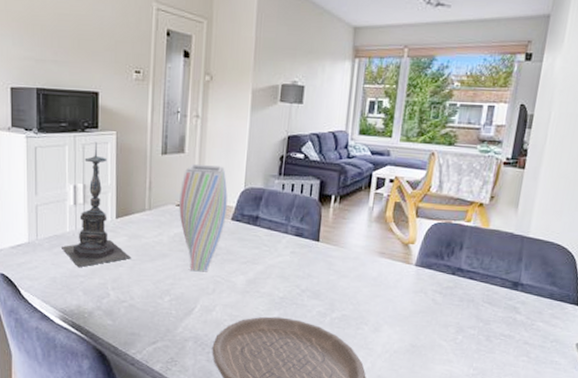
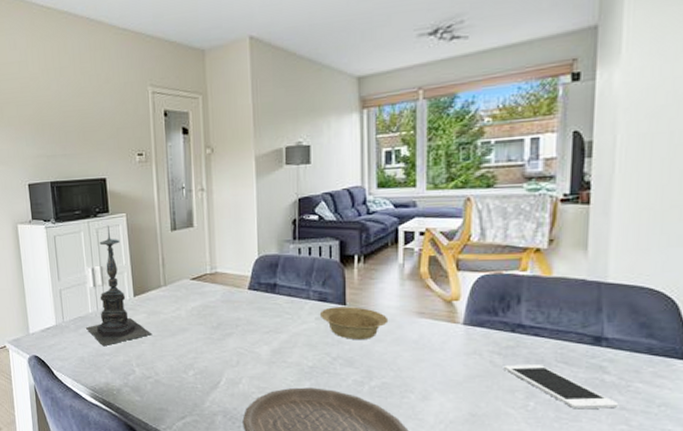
vase: present [178,163,228,272] -> none [192,236,243,344]
bowl: none [294,242,355,274] -> present [319,307,389,339]
cell phone: none [442,303,524,343] -> present [504,365,619,410]

